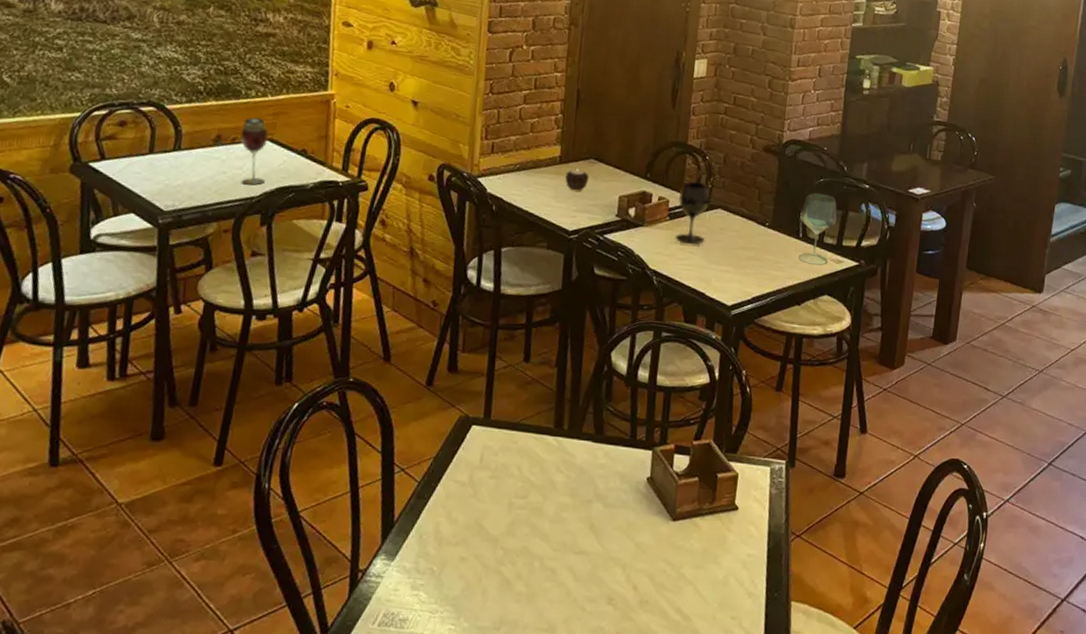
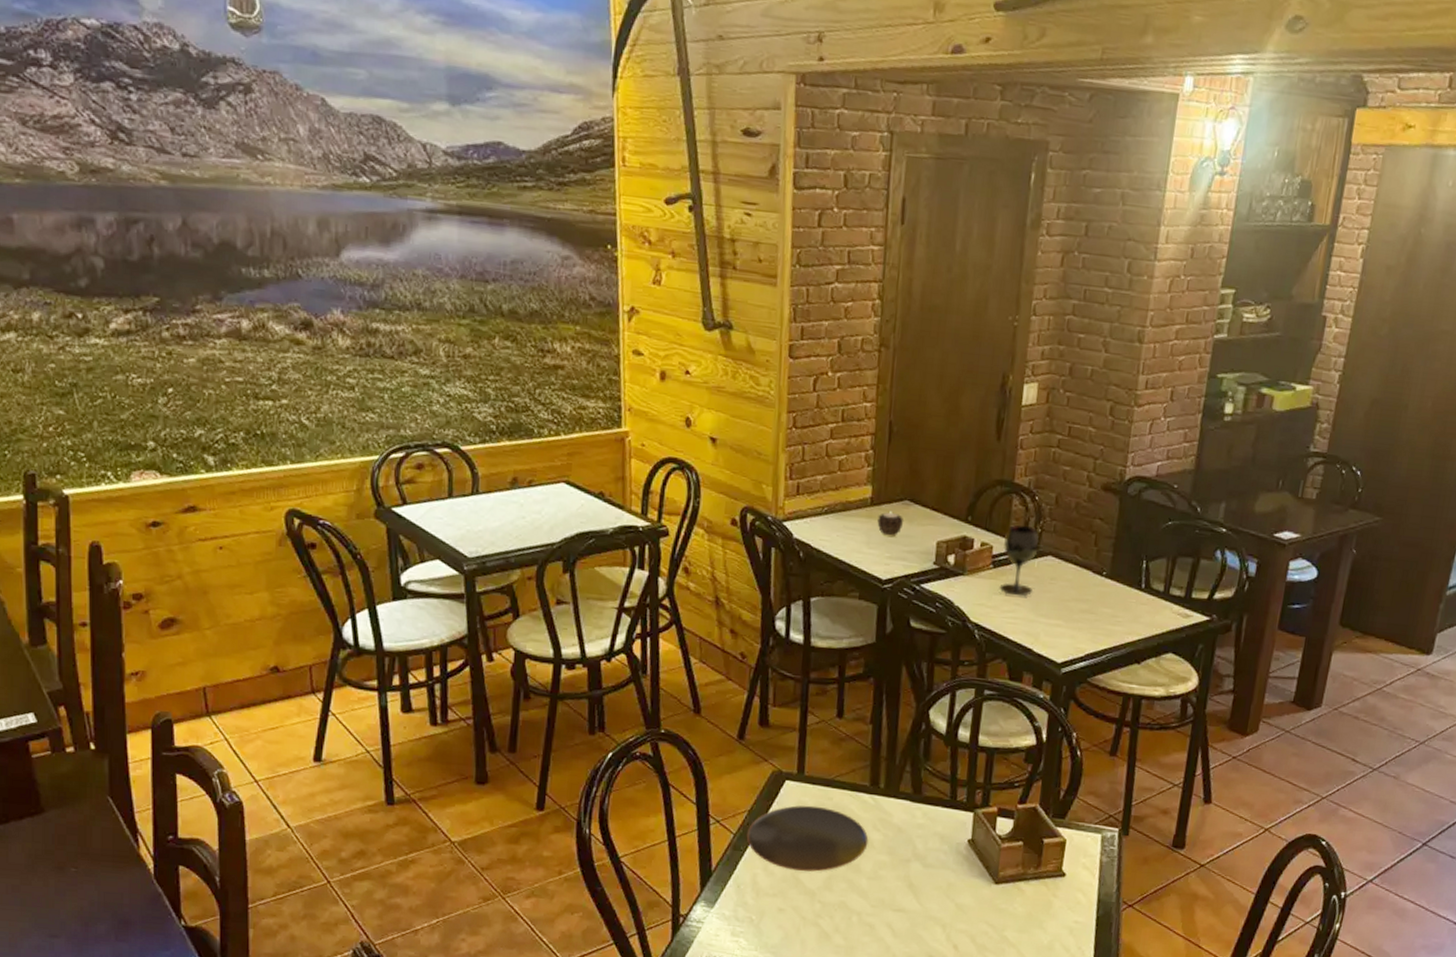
wineglass: present [240,117,269,185] -> none [536,458,564,531]
plate: none [430,449,552,517] -> present [746,805,869,872]
wine glass: present [798,193,838,265] -> none [1140,538,1187,620]

